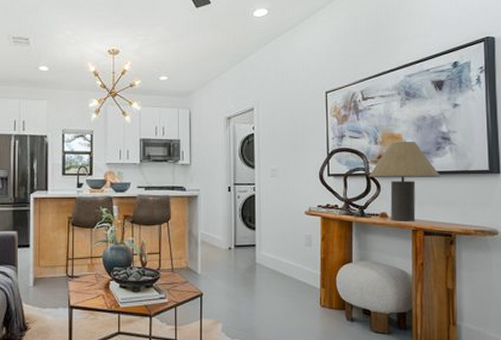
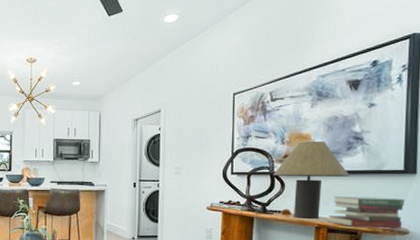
books: none [424,197,492,229] -> present [328,196,404,229]

